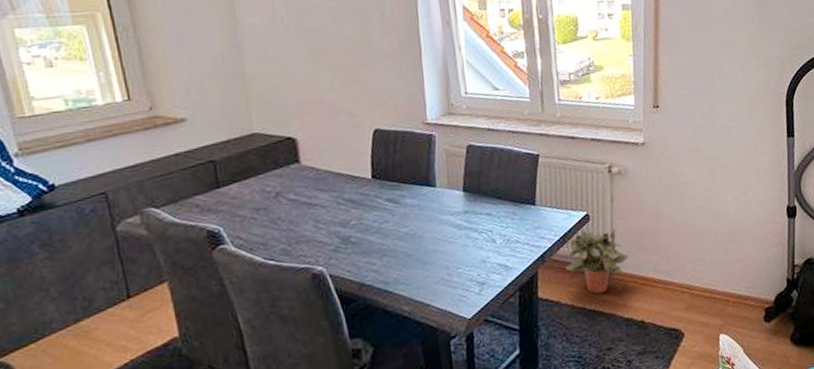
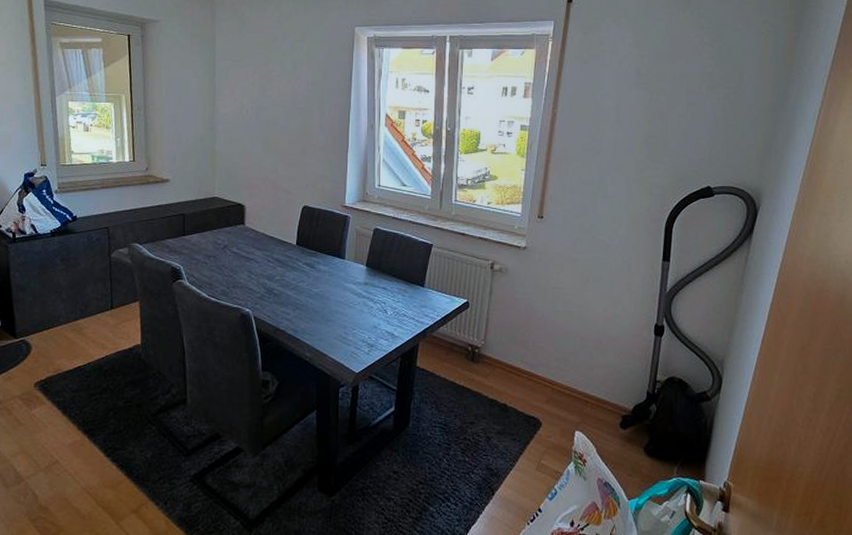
potted plant: present [565,228,628,294] -> none [443,315,499,373]

